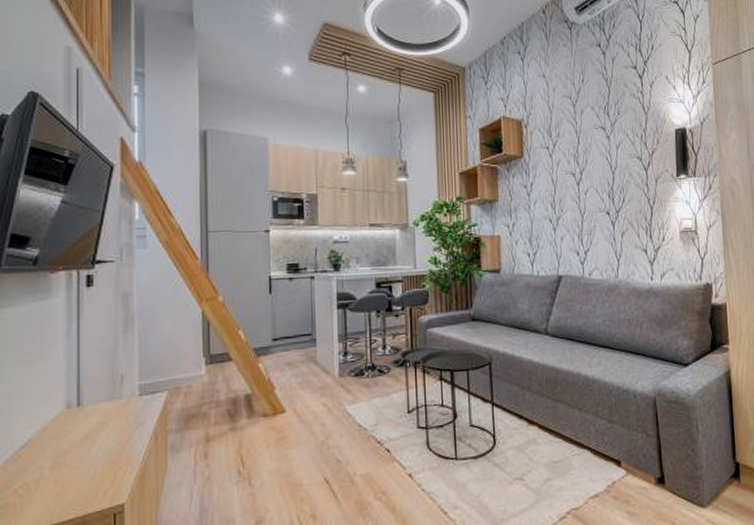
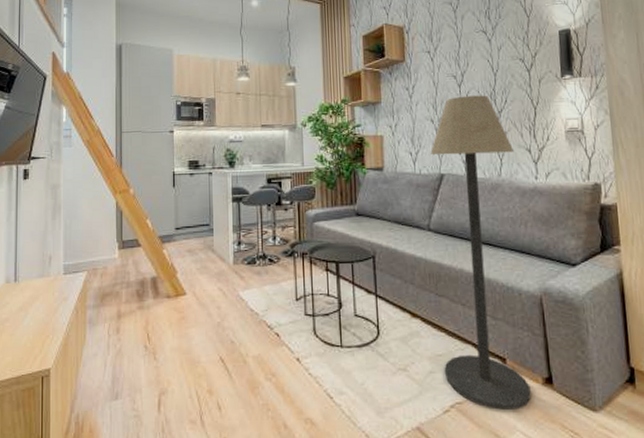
floor lamp: none [548,194,644,513] -> present [430,95,531,410]

